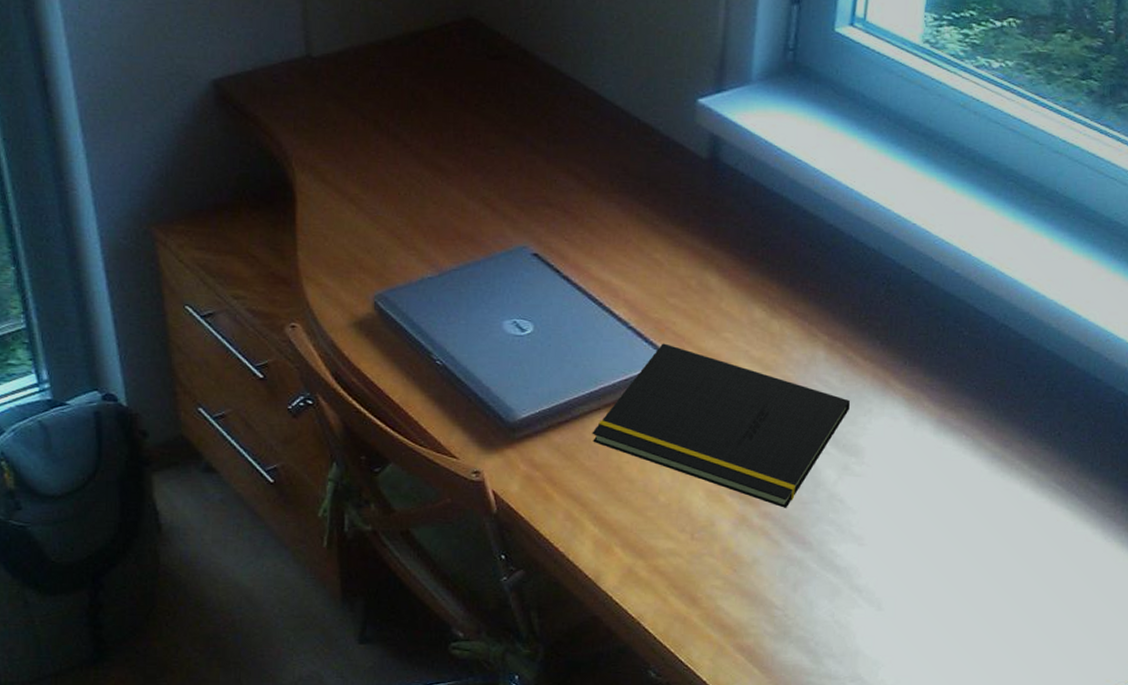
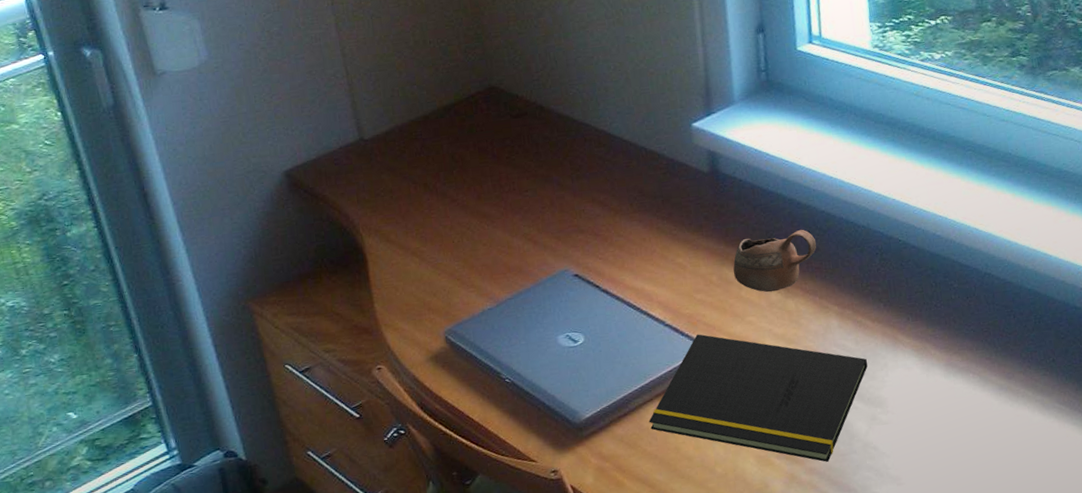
cup: none [717,241,816,309] -> present [733,229,816,293]

